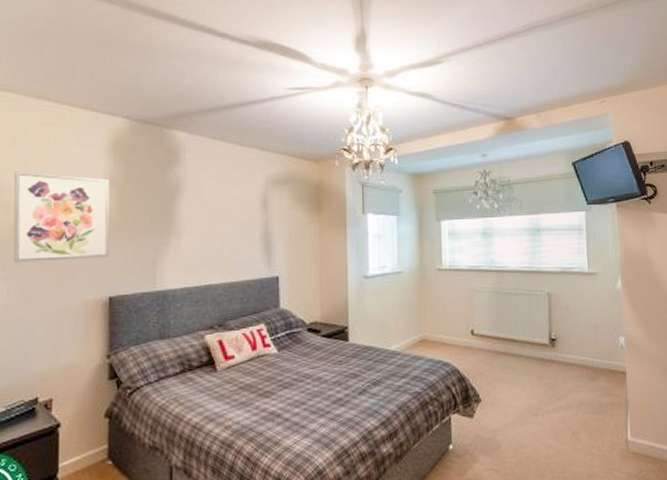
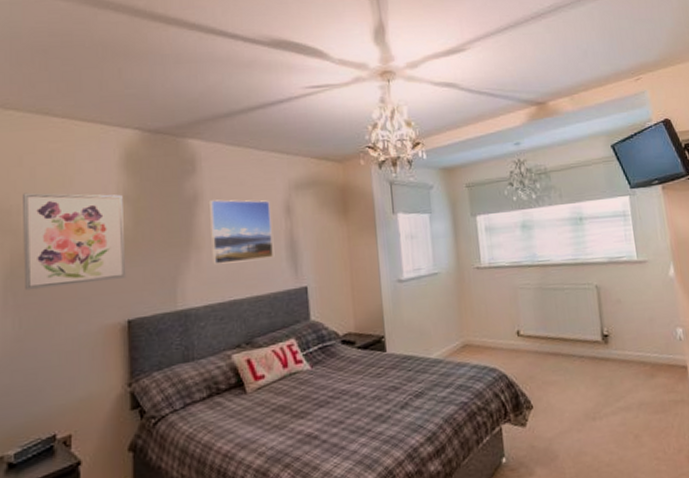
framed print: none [190,190,250,250] -> present [208,199,275,265]

